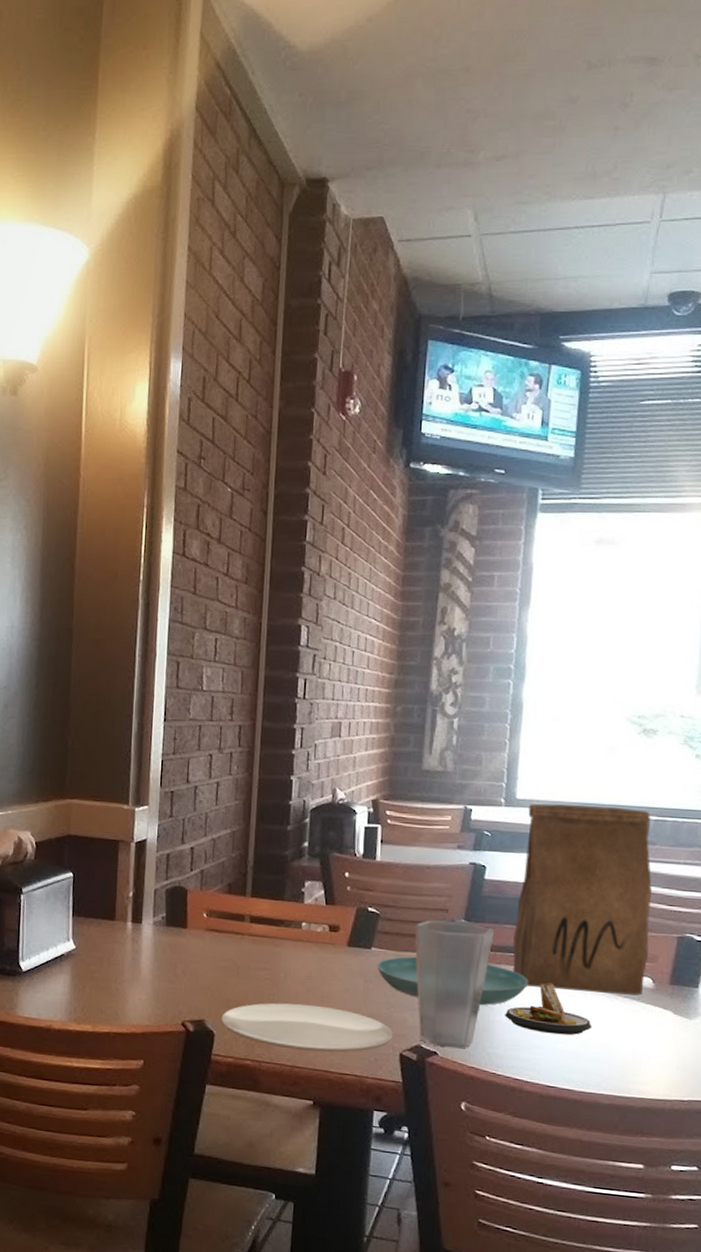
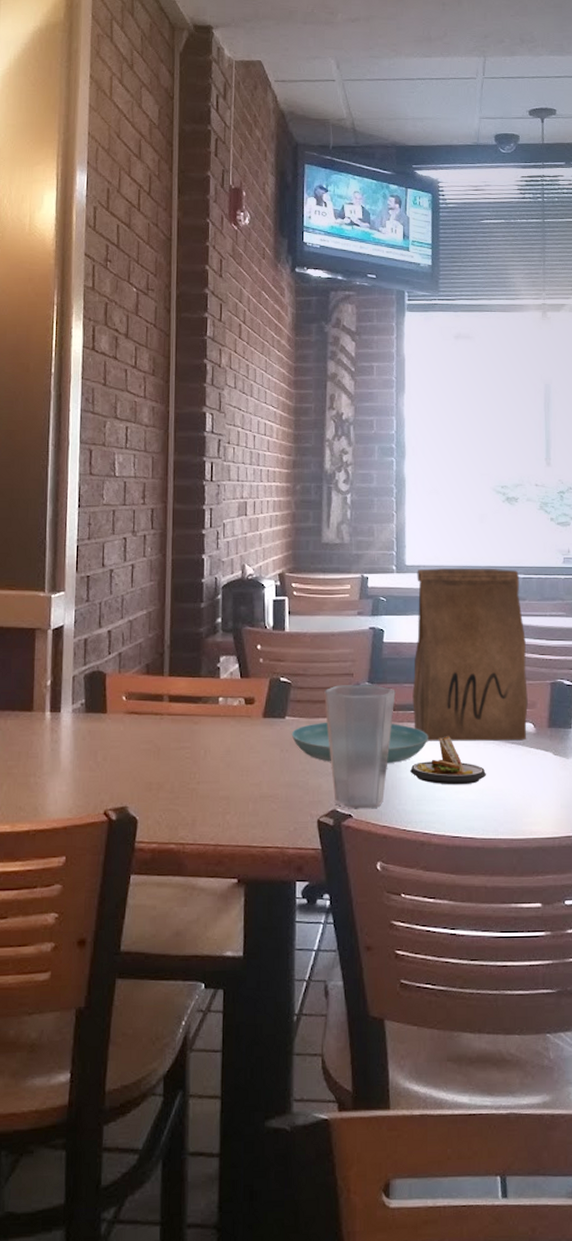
plate: present [221,1003,393,1053] -> none [144,779,310,828]

